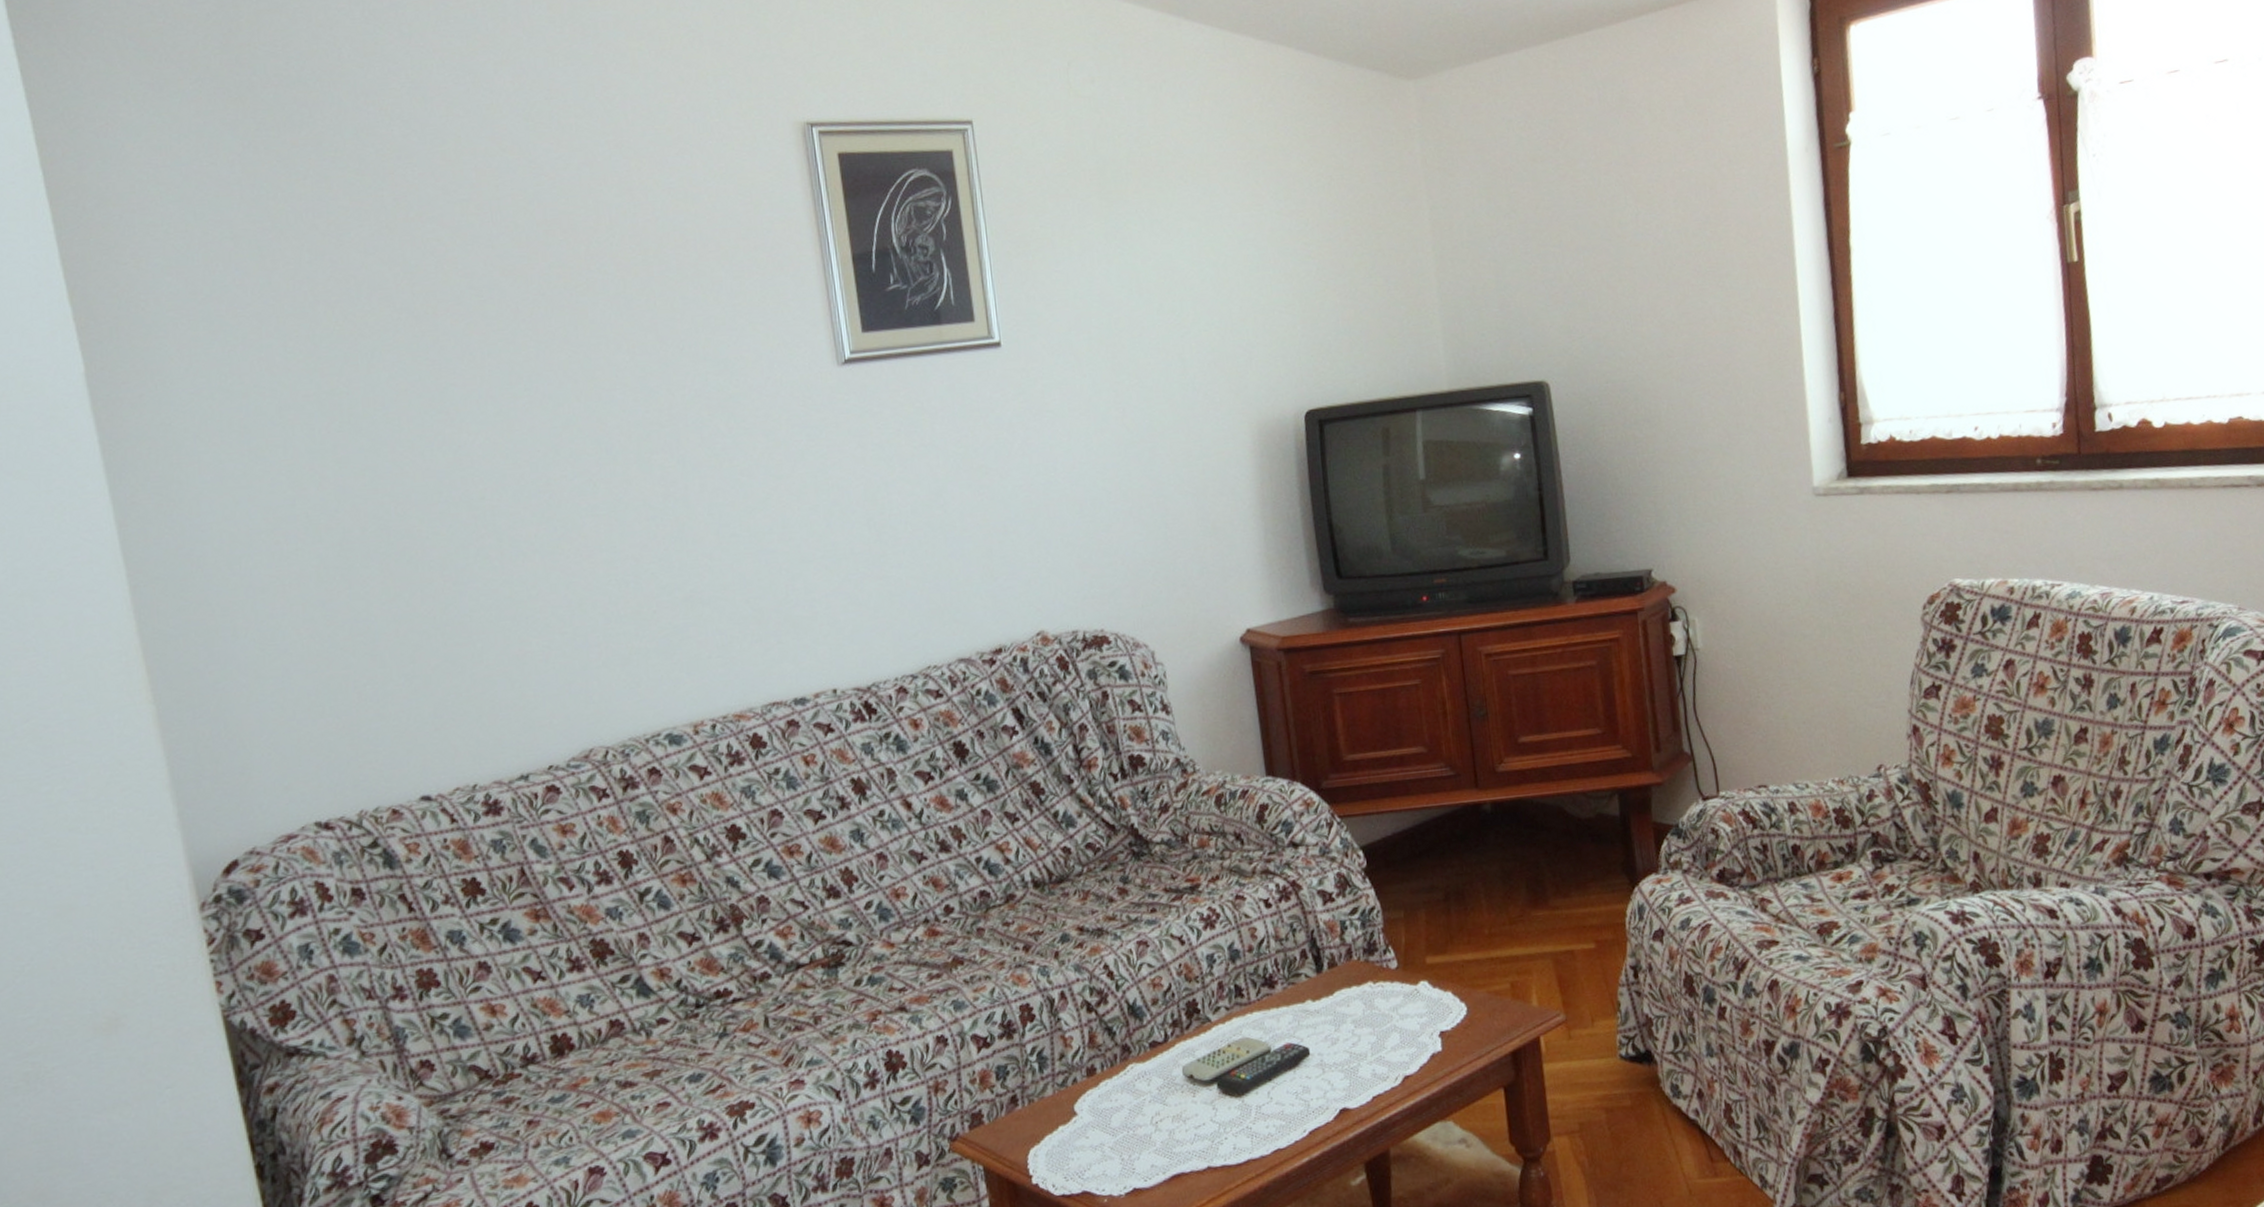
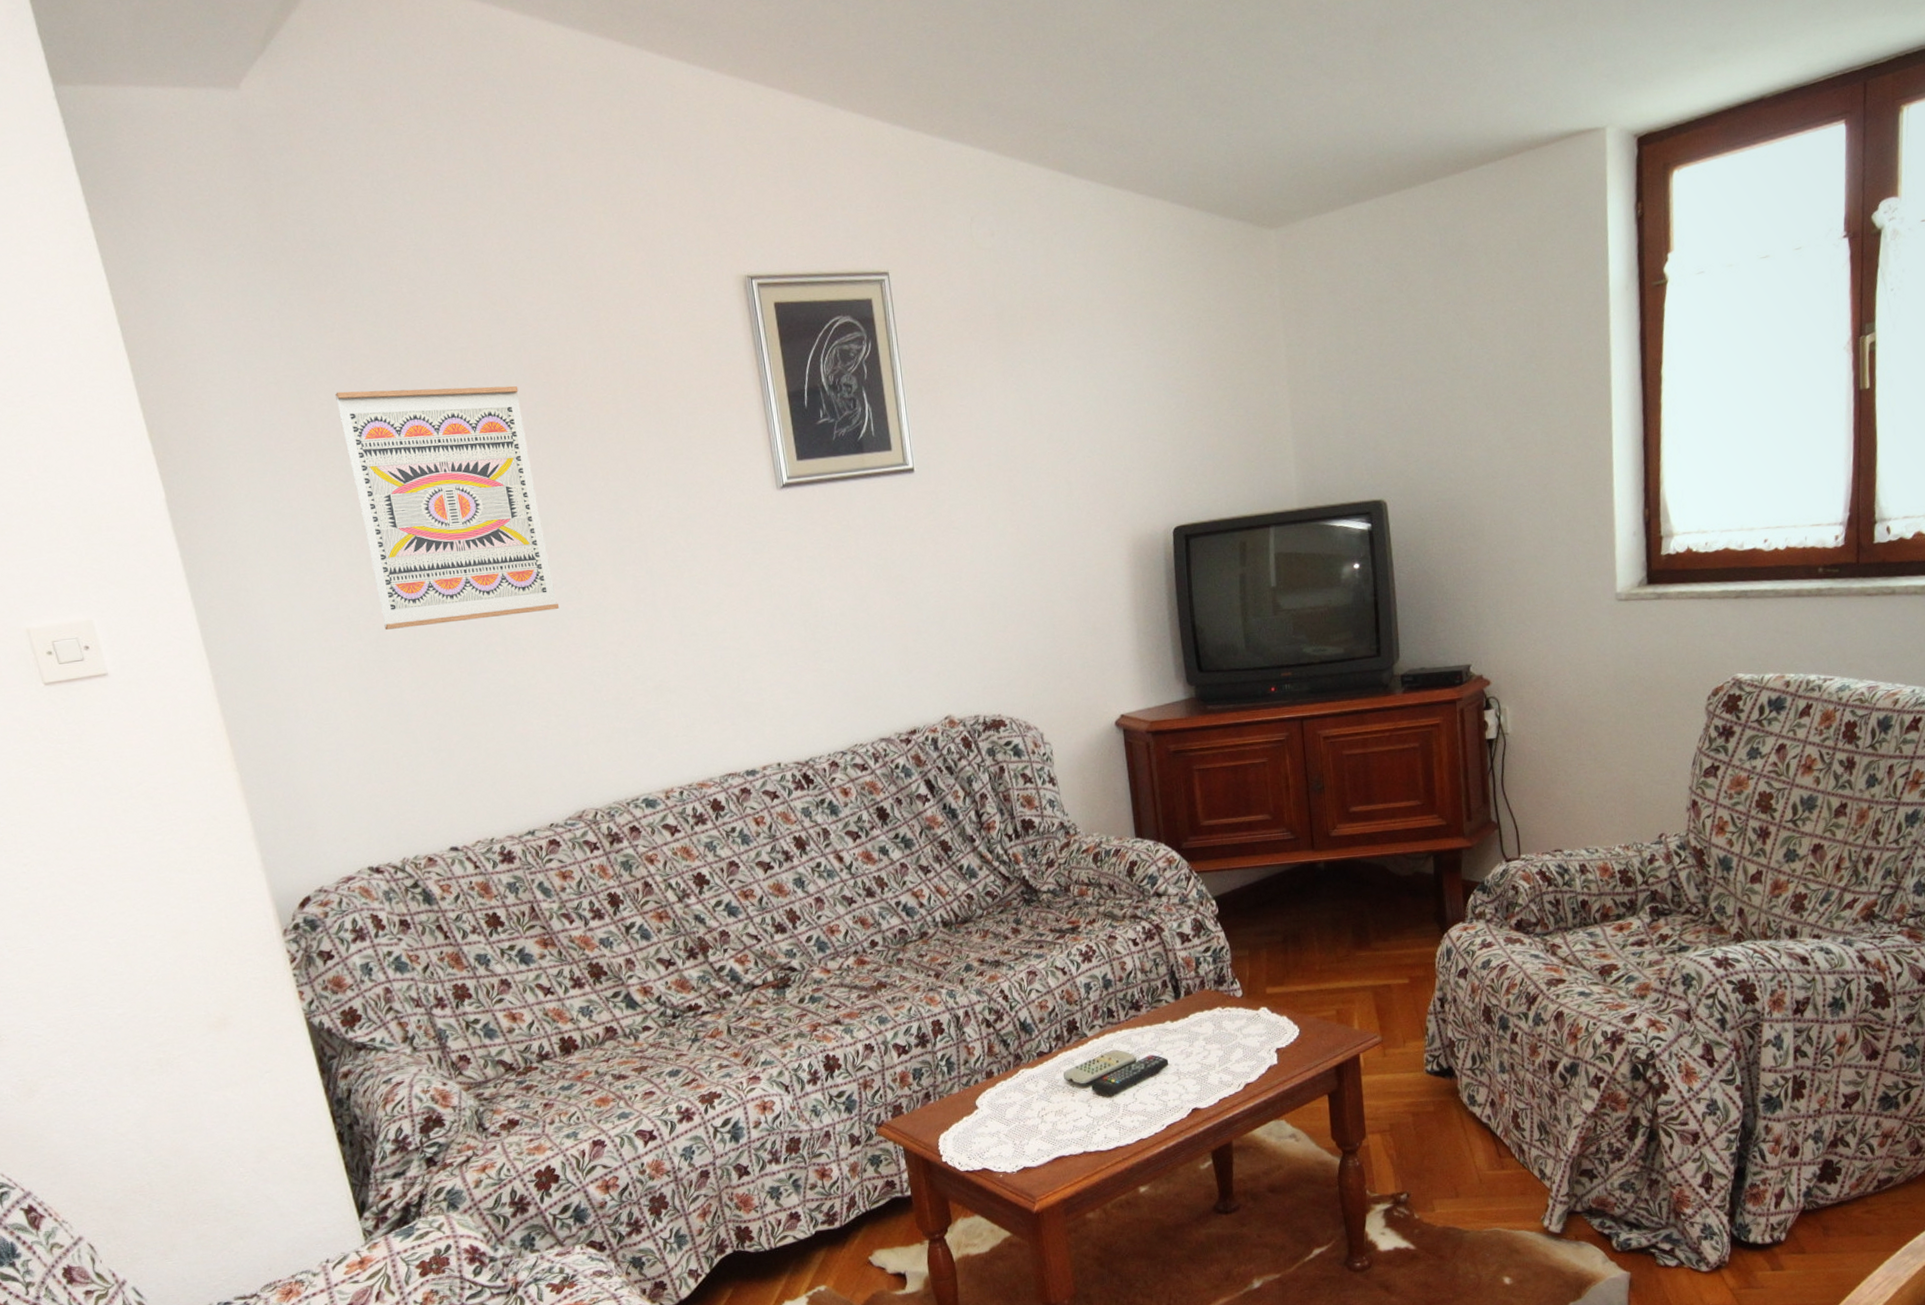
wall art: none [304,244,570,530] -> present [334,386,560,630]

